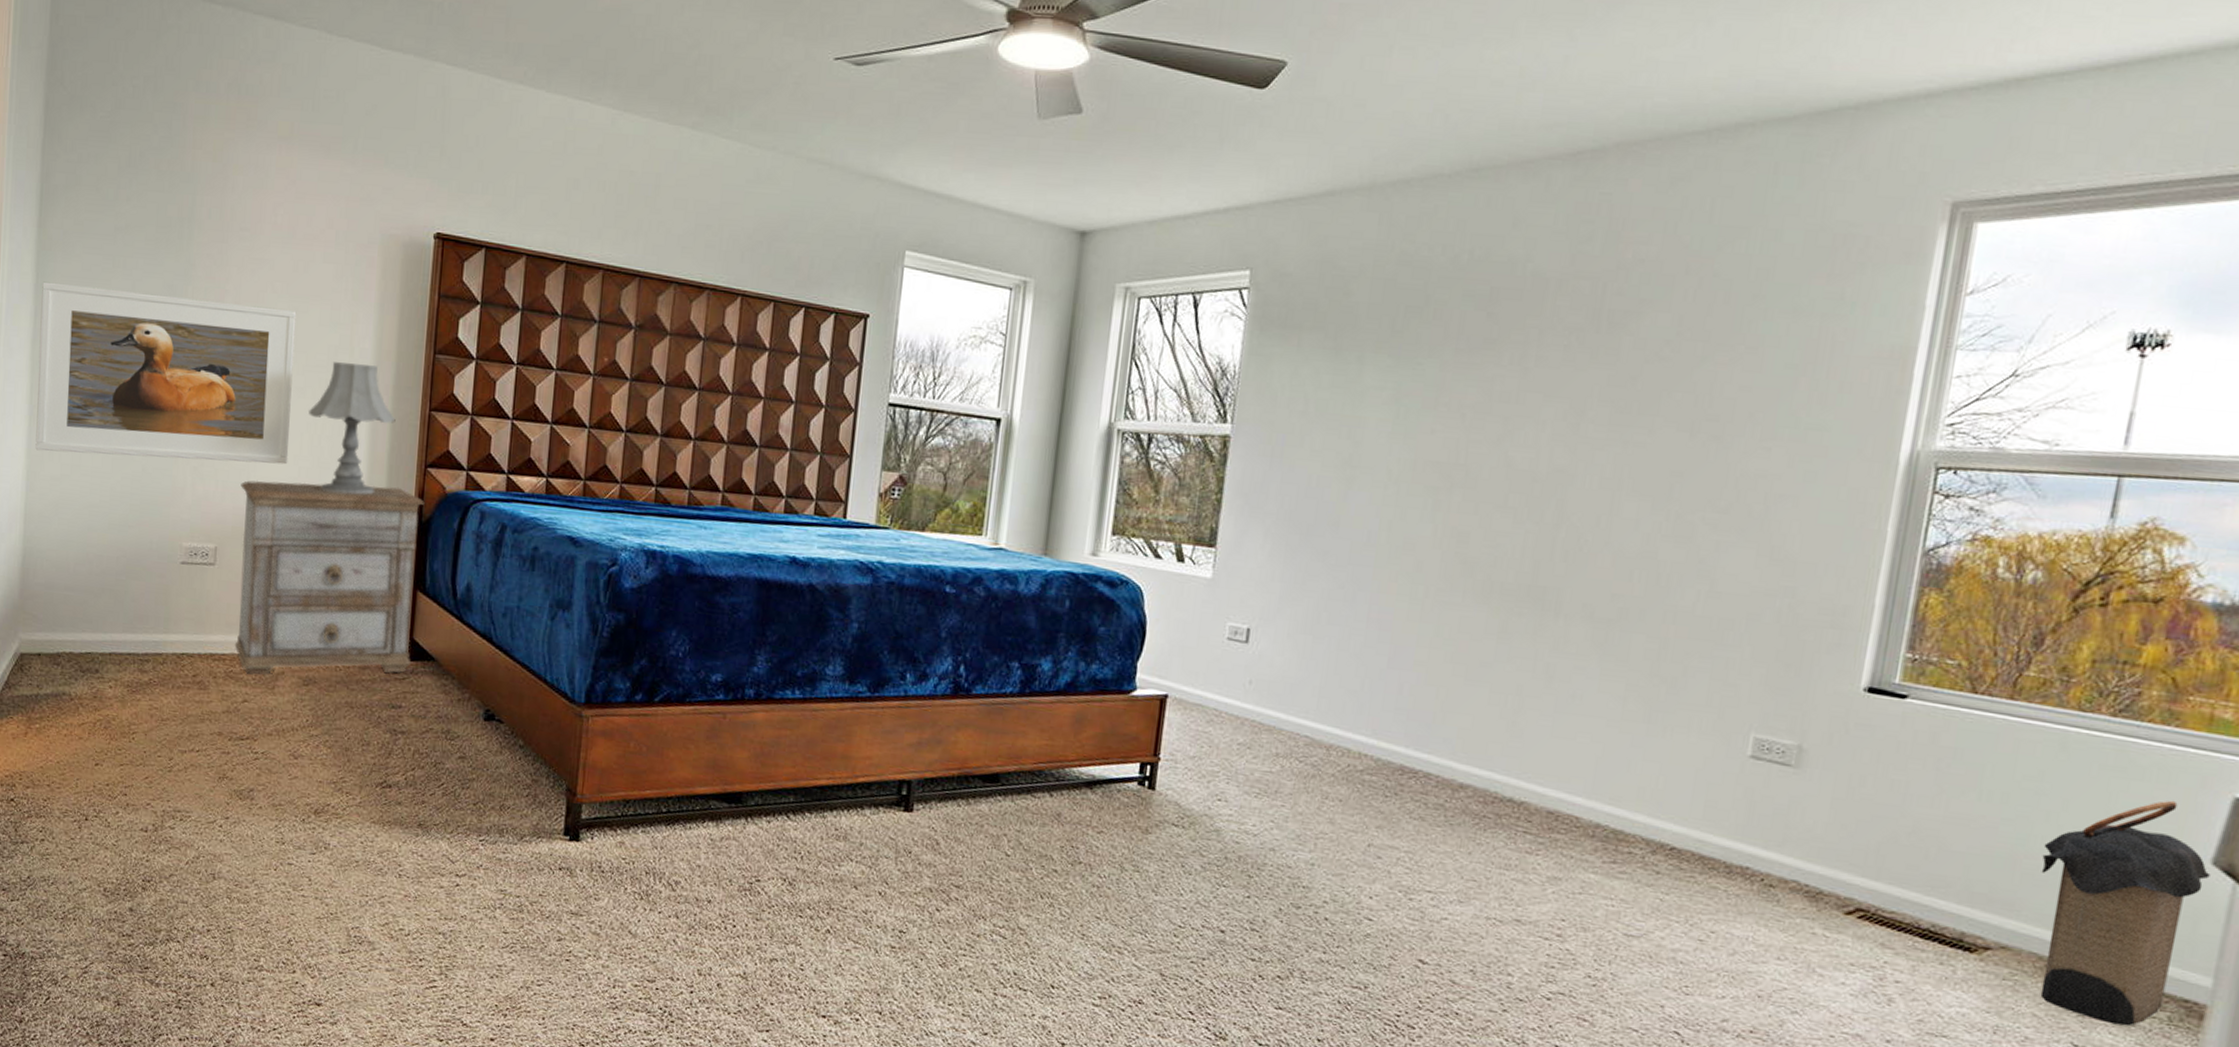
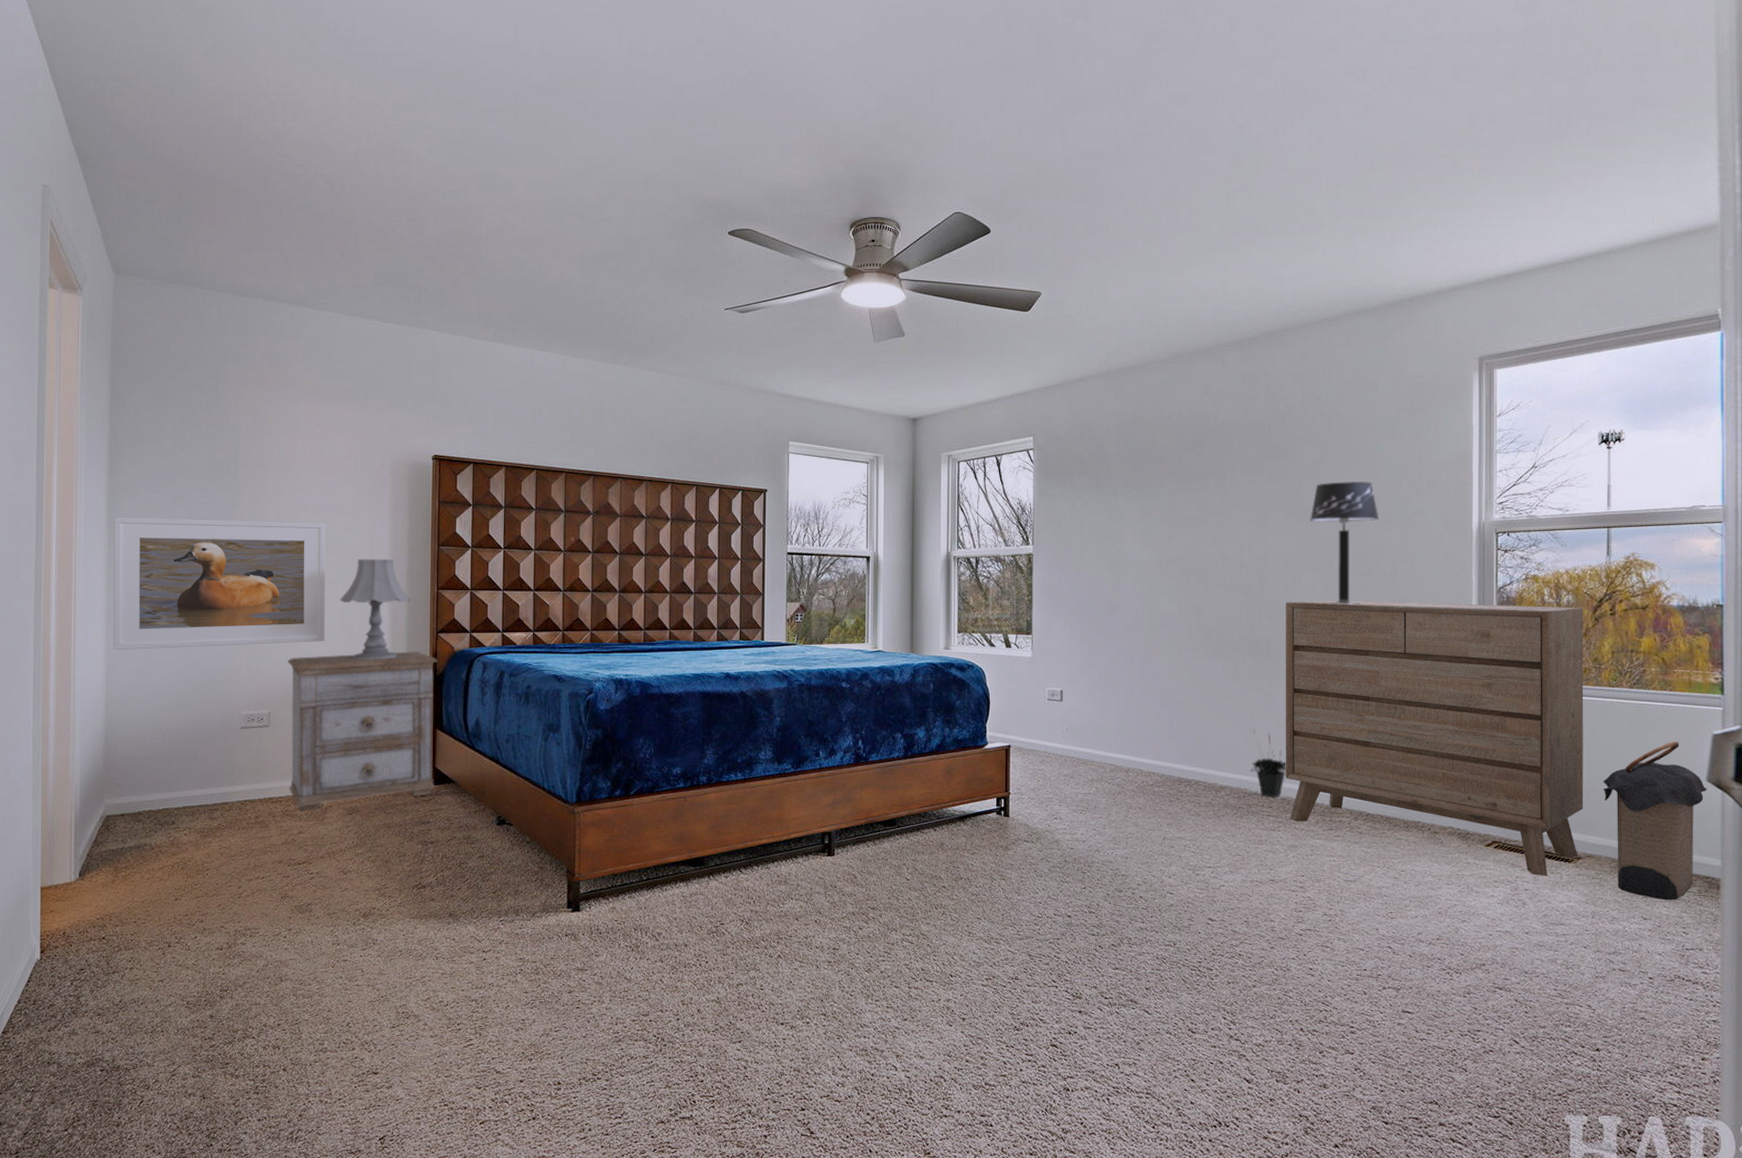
potted plant: none [1505,711,1561,810] -> present [1249,729,1286,798]
dresser: none [1555,538,2057,968] -> present [1285,600,1584,877]
table lamp: none [1647,372,1756,553] -> present [1310,481,1379,605]

